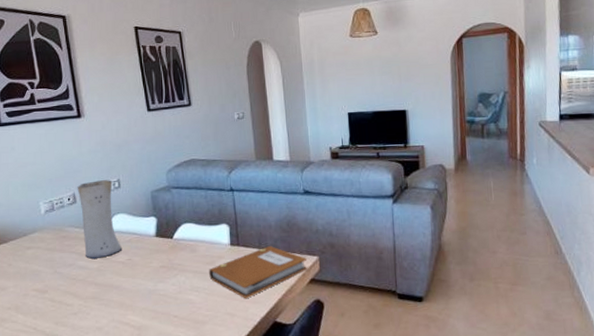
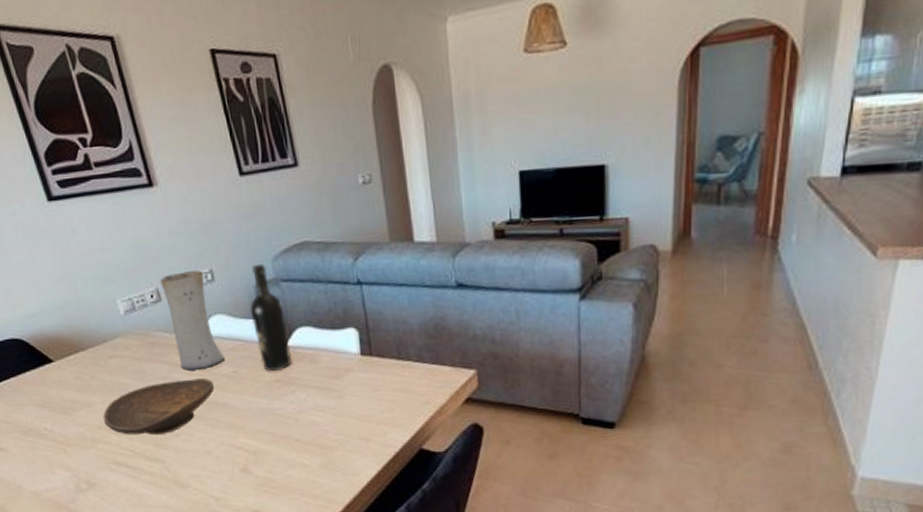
decorative bowl: none [13,265,111,315] -> present [103,378,214,436]
wine bottle: none [146,175,175,260] -> present [250,264,292,372]
notebook: present [209,246,308,298] -> none [335,356,463,420]

